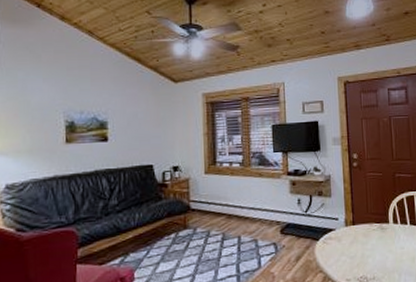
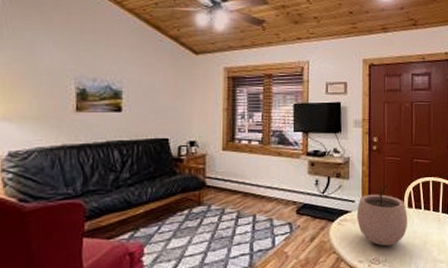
plant pot: none [340,199,394,264] -> present [356,183,407,247]

